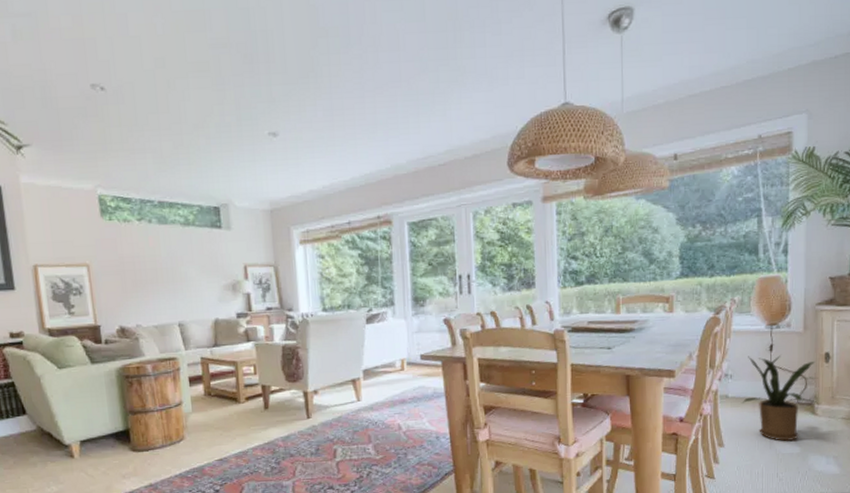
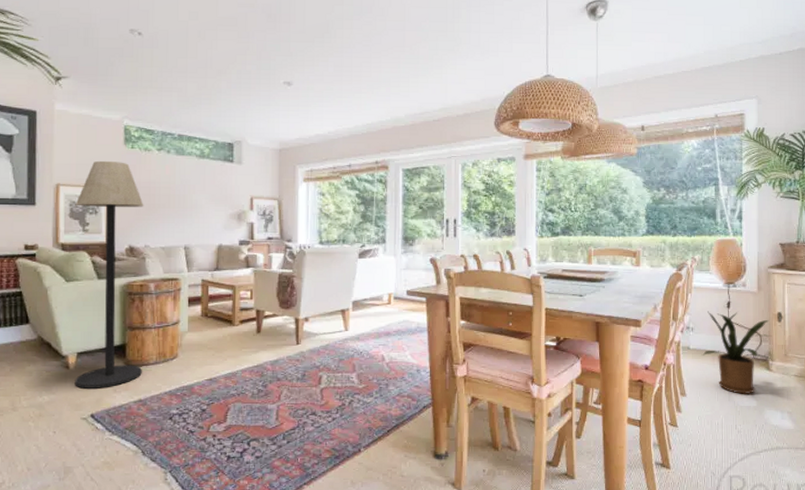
floor lamp: none [56,235,149,477] -> present [75,160,144,389]

